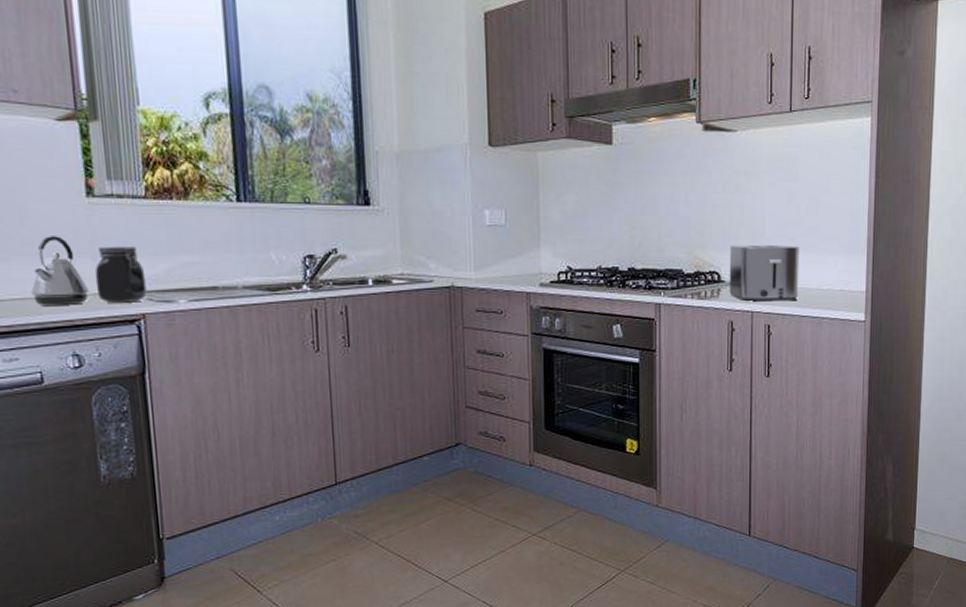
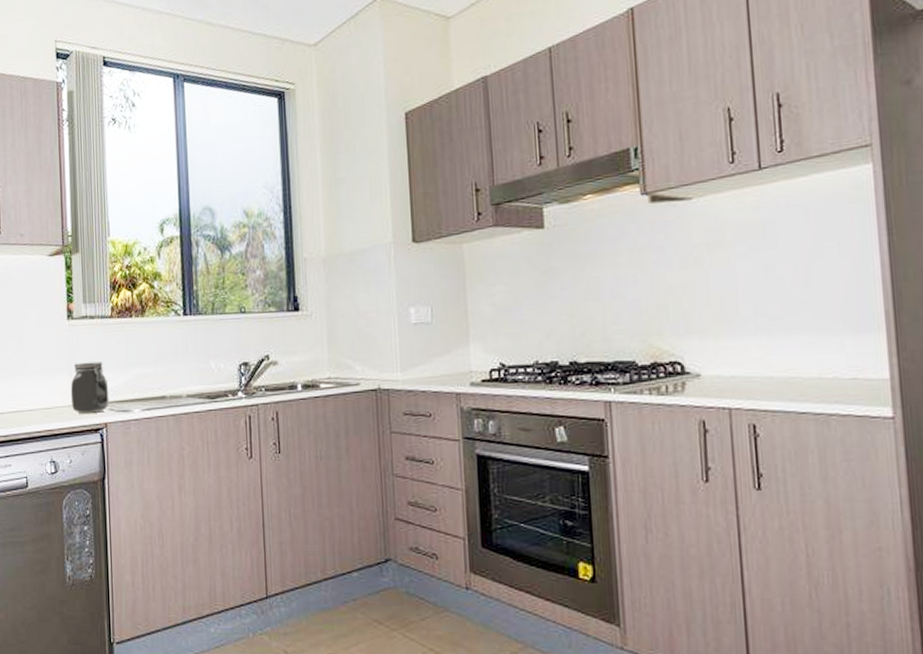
kettle: present [31,236,90,305] -> none [23,355,66,417]
toaster: present [729,244,800,302] -> none [693,325,792,397]

